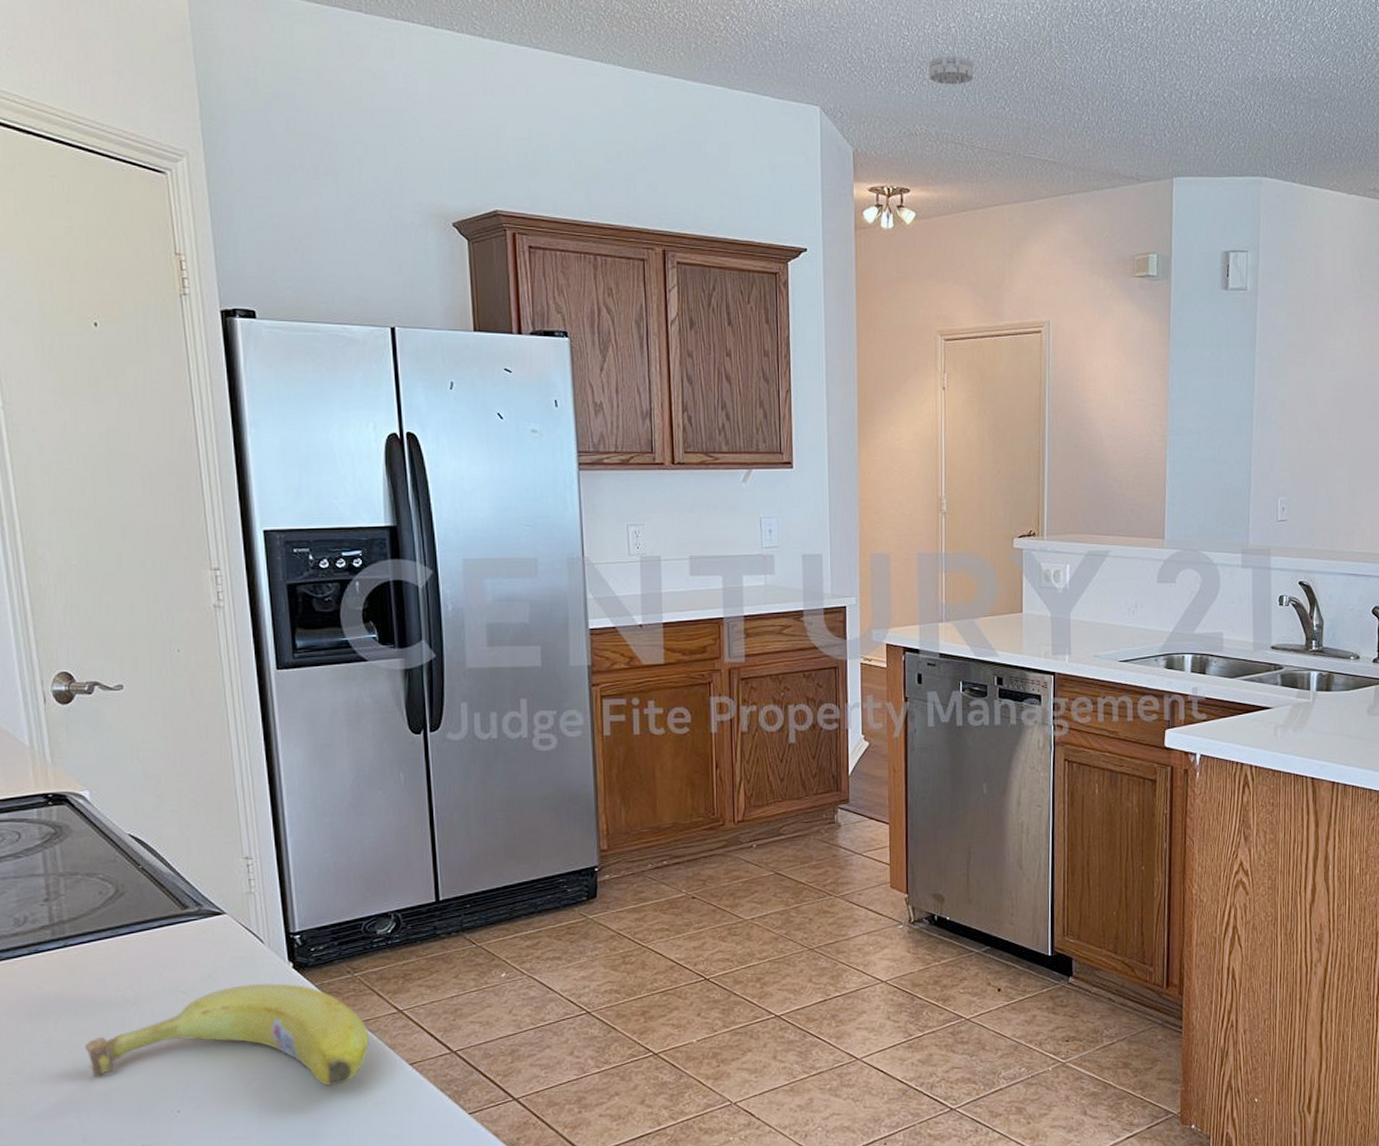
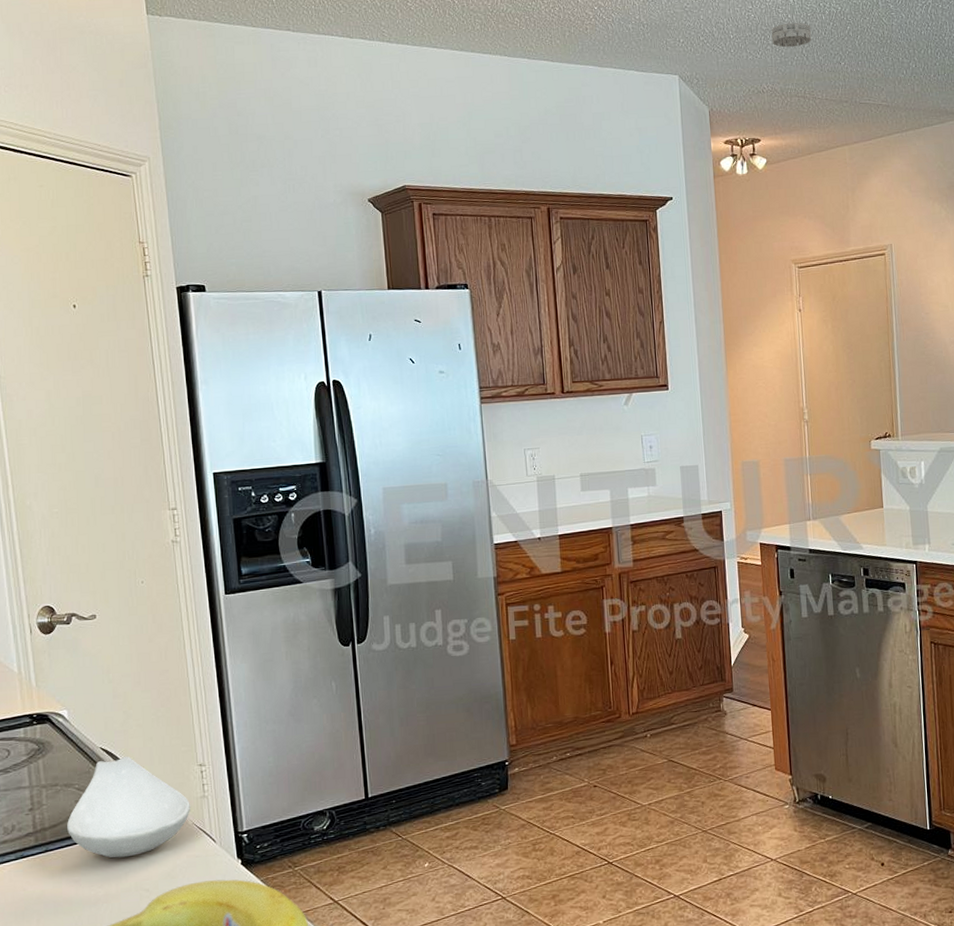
spoon rest: none [89,845,235,957] -> present [67,756,191,858]

